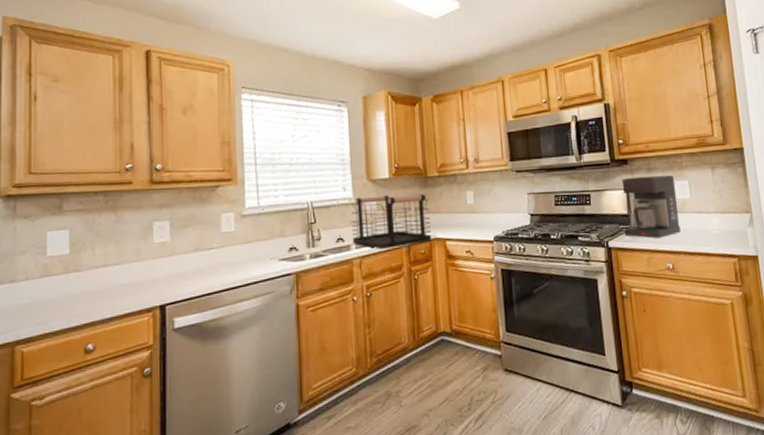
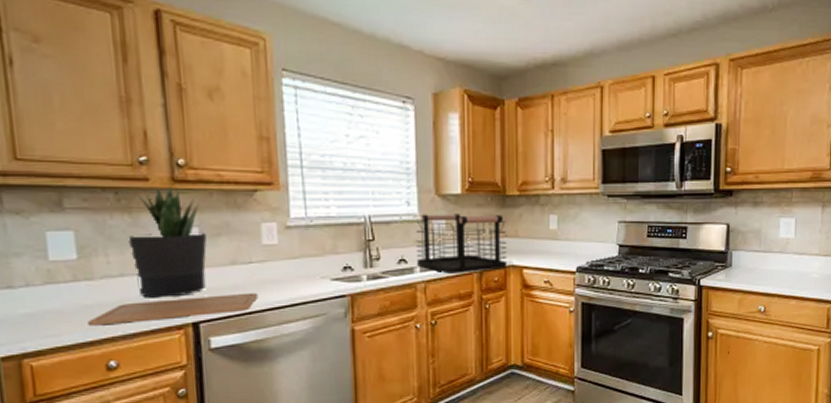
chopping board: none [73,275,217,313] -> present [88,292,259,326]
planter: none [112,188,177,285] -> present [128,187,207,298]
coffee maker: present [621,174,681,239] -> none [719,210,781,280]

